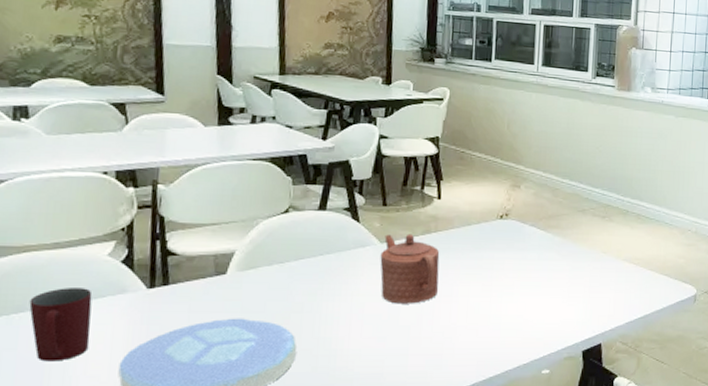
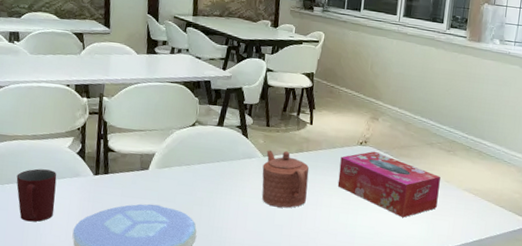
tissue box: none [475,224,596,300] -> present [337,151,441,218]

